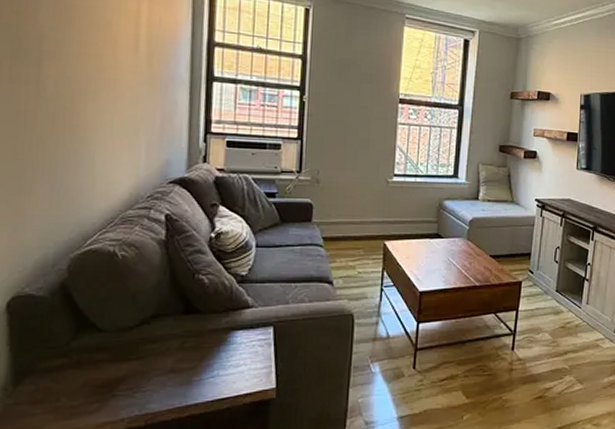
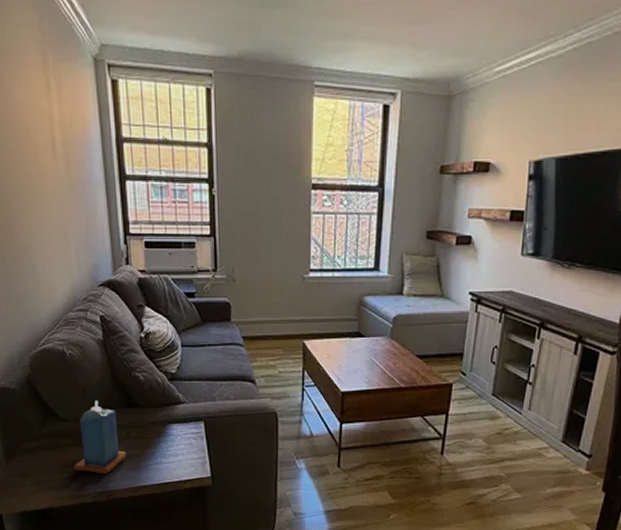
candle: none [106,307,178,394] -> present [73,400,127,475]

